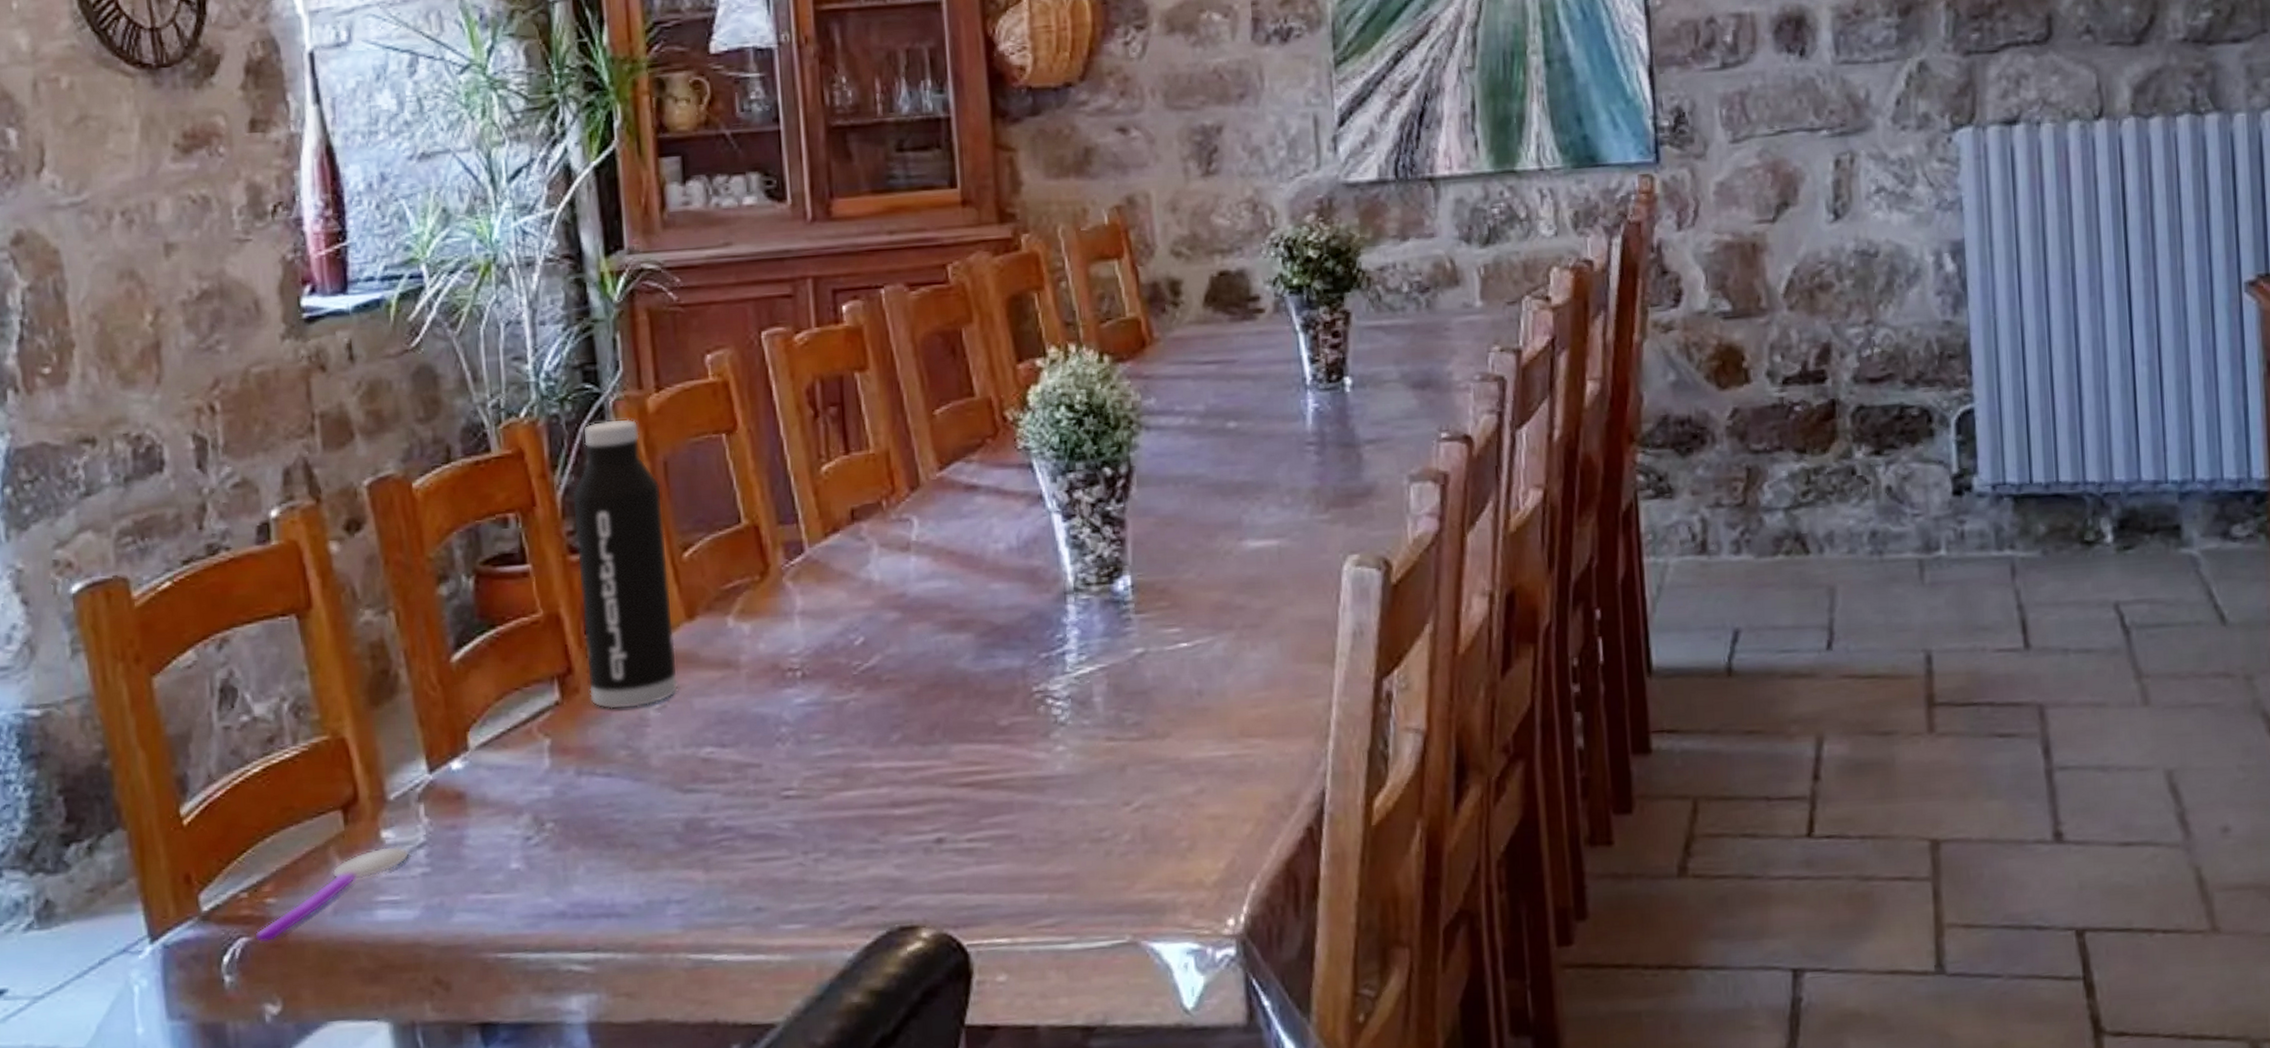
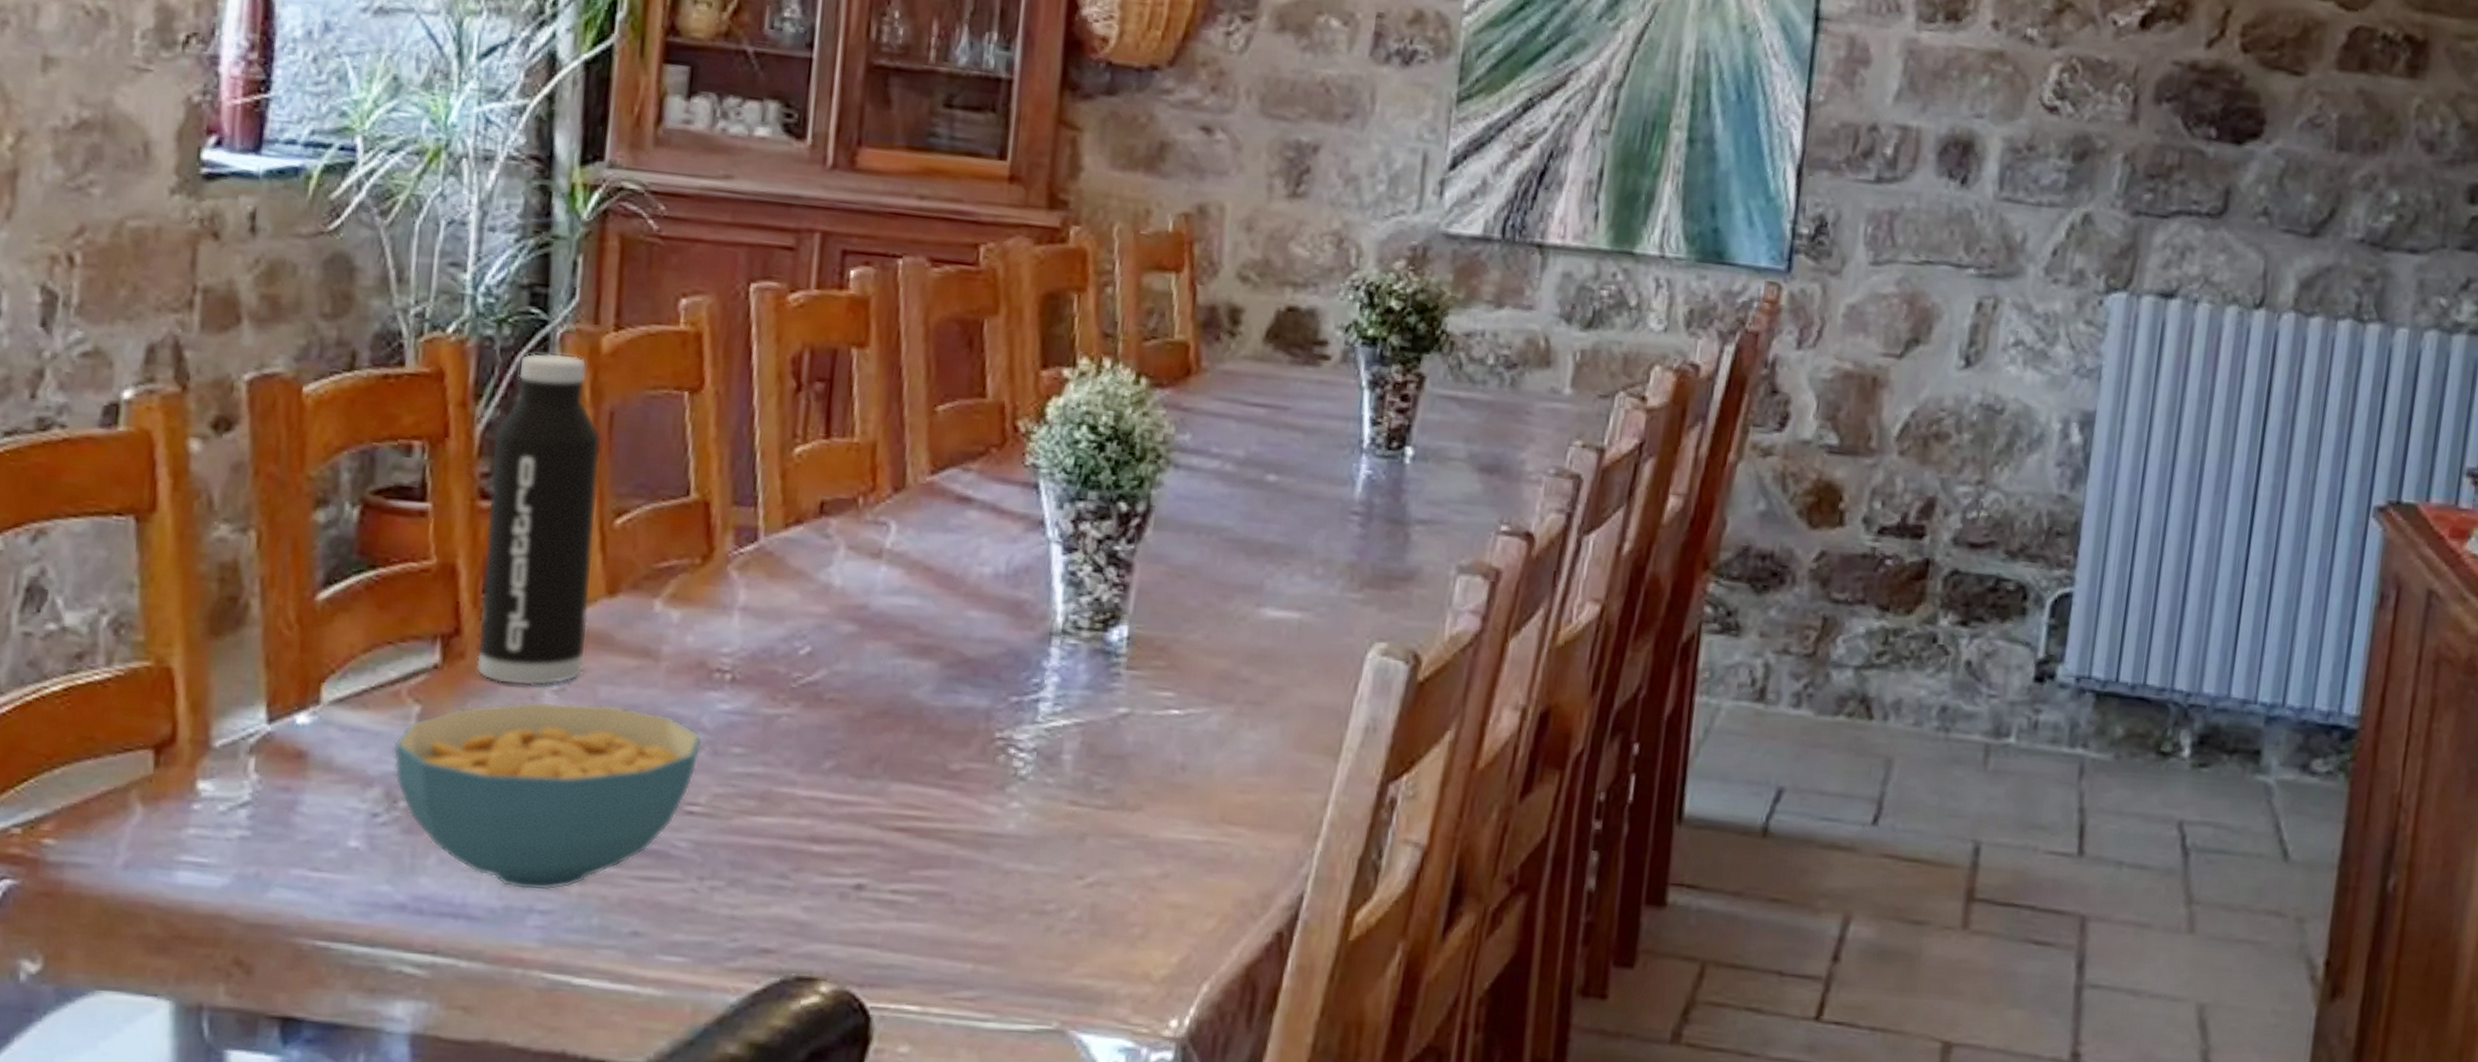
spoon: present [255,846,409,943] -> none [22,800,229,889]
cereal bowl: none [533,713,787,885] -> present [393,700,702,891]

